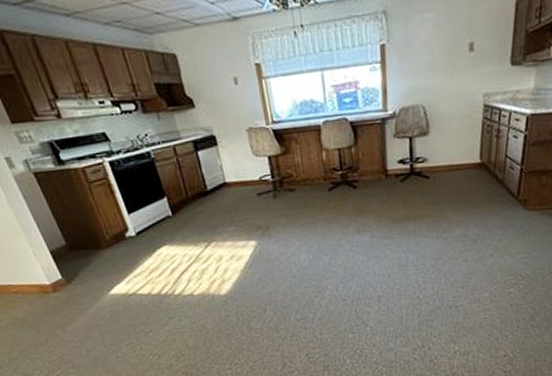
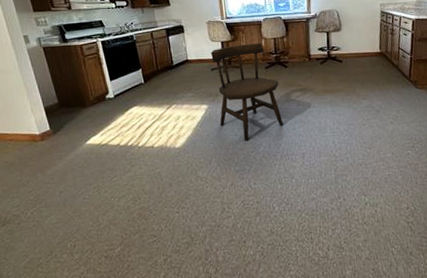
dining chair: none [254,155,354,284] -> present [210,42,283,141]

